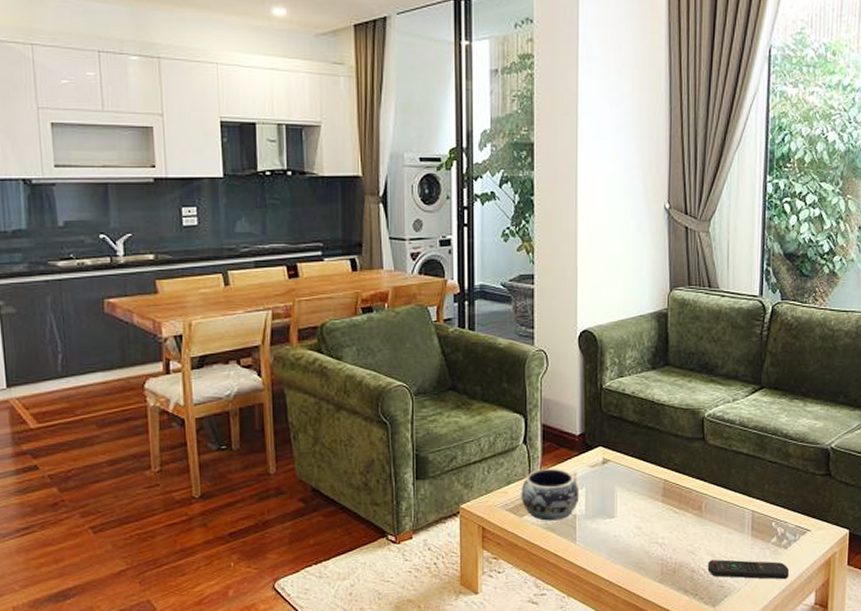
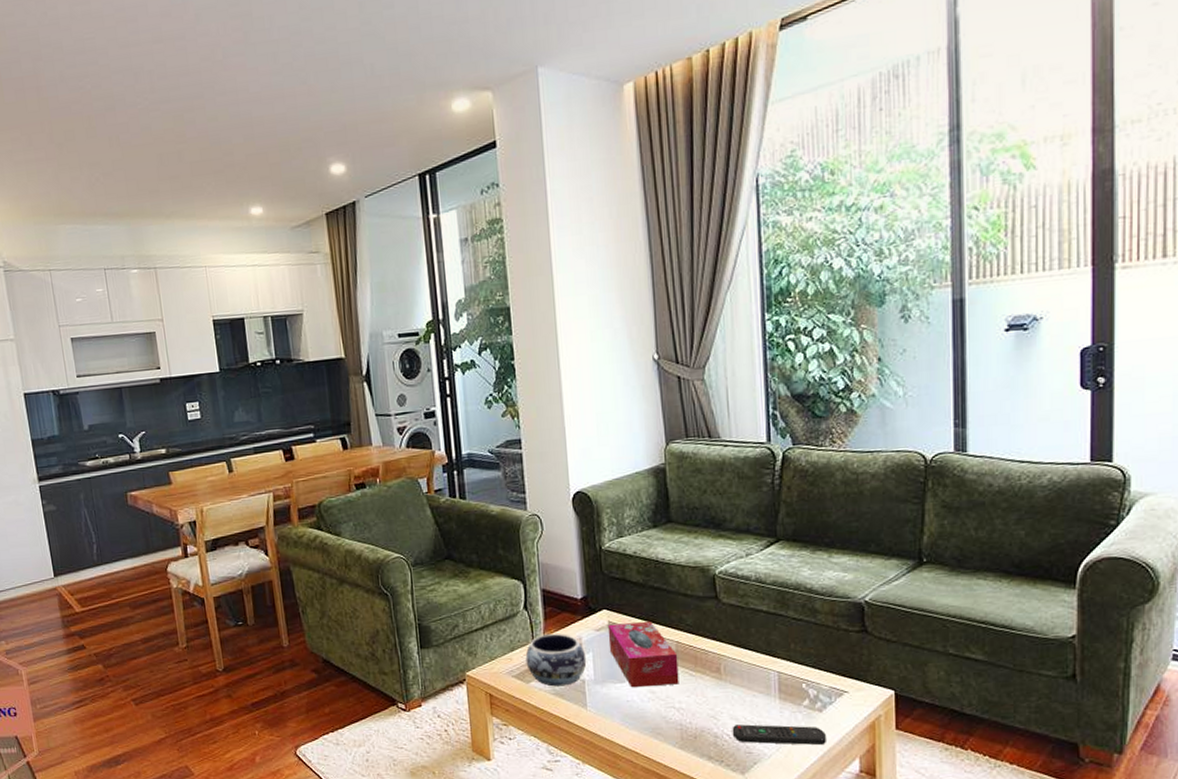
tissue box: none [601,459,664,524] -> present [607,620,679,688]

